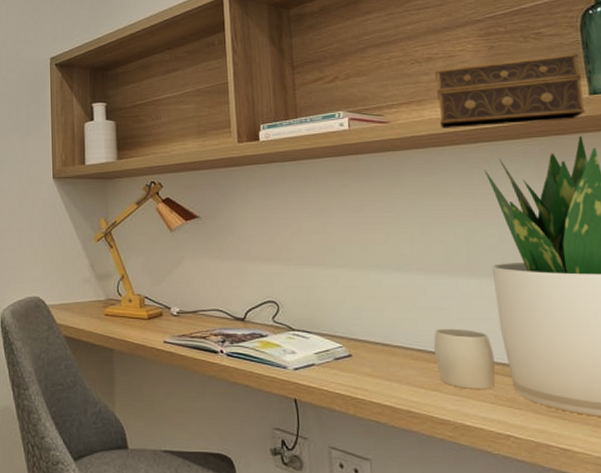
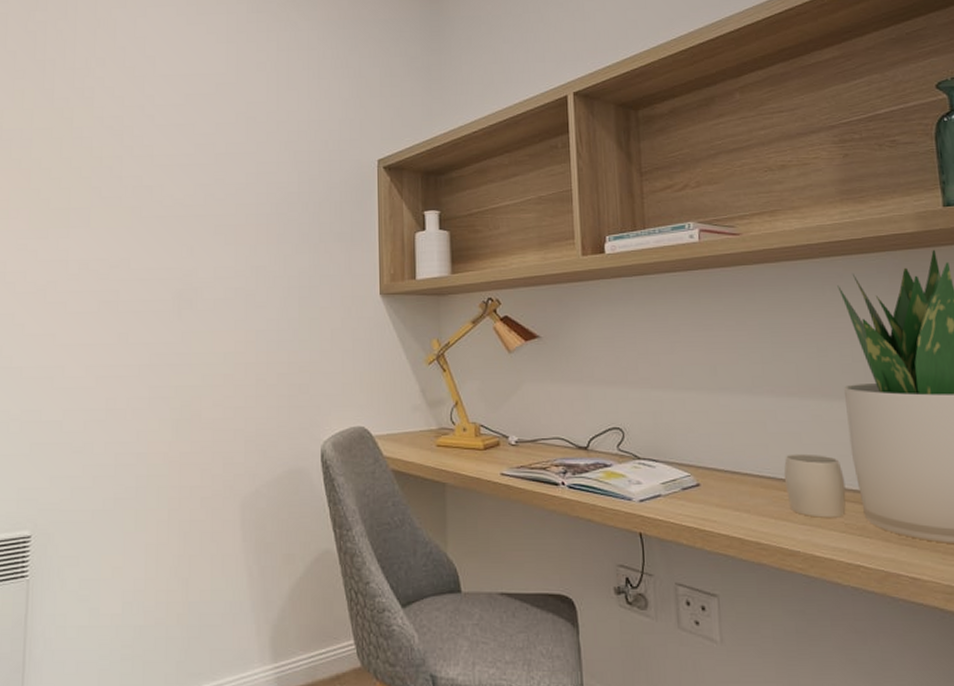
decorative box: present [435,53,585,129] -> none [788,163,939,241]

